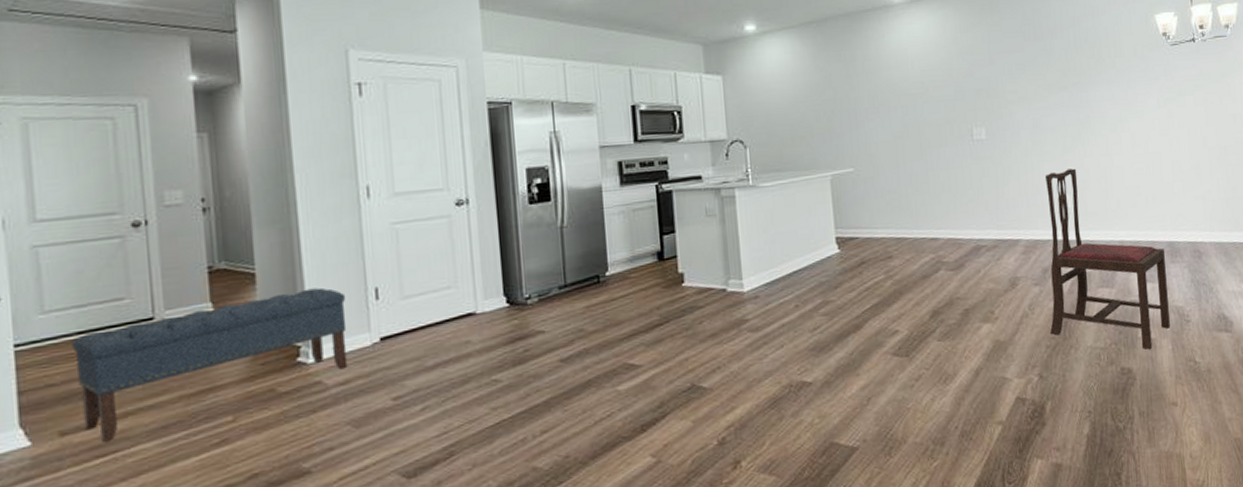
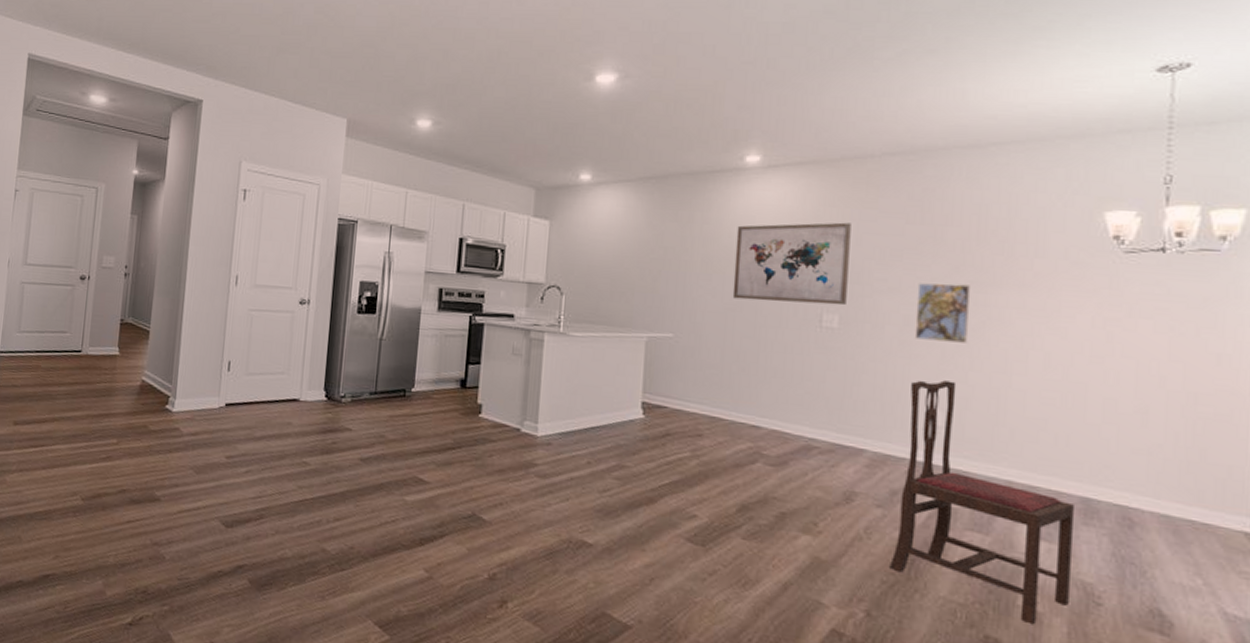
bench: present [71,287,348,442] -> none [28,351,207,437]
wall art: none [893,45,989,127] -> present [732,222,851,306]
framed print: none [1039,86,1080,138] -> present [914,283,971,343]

